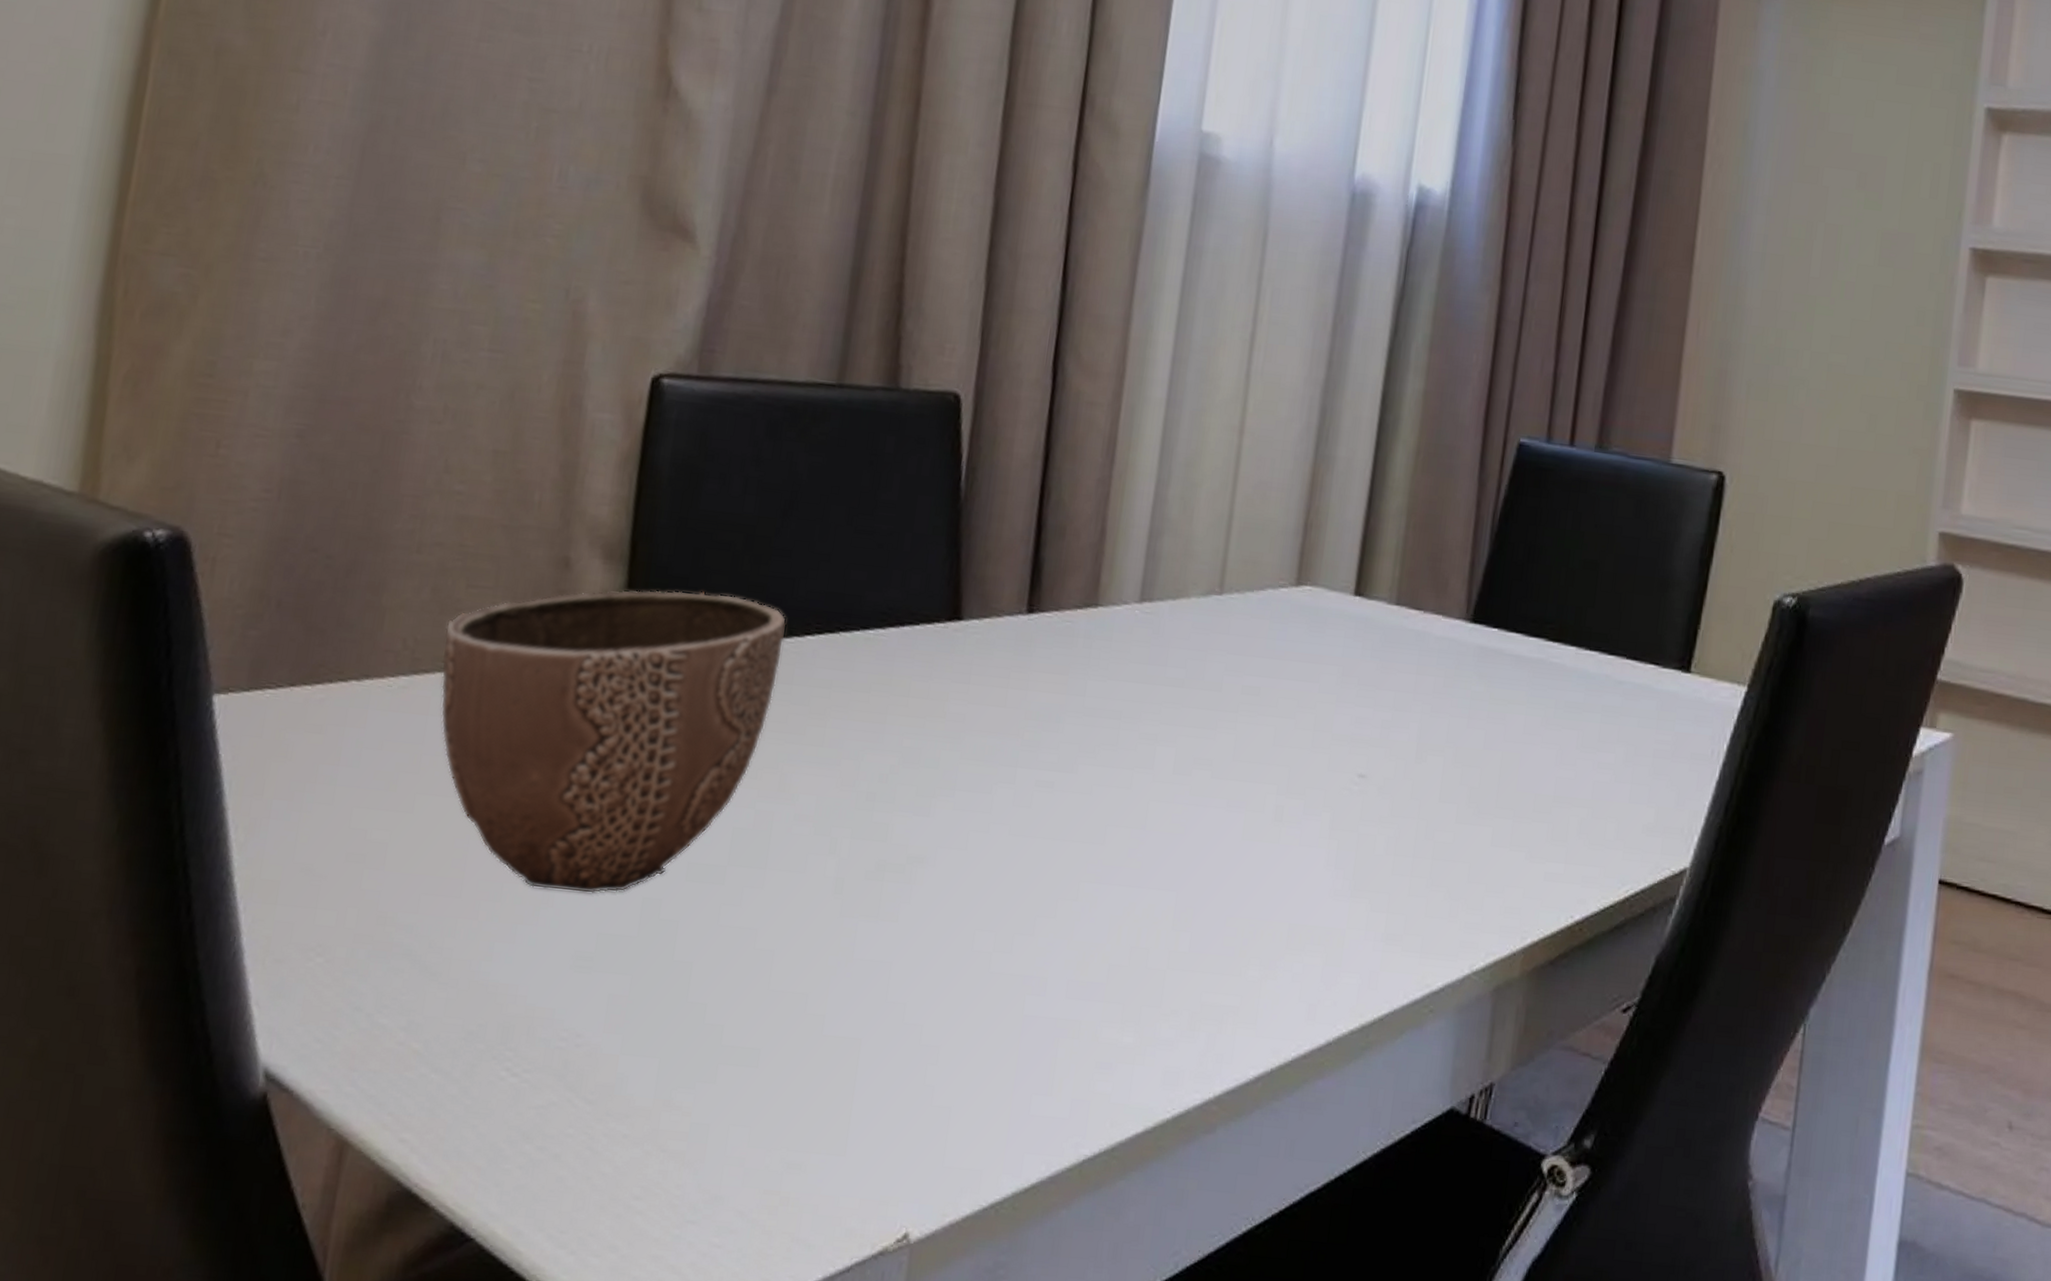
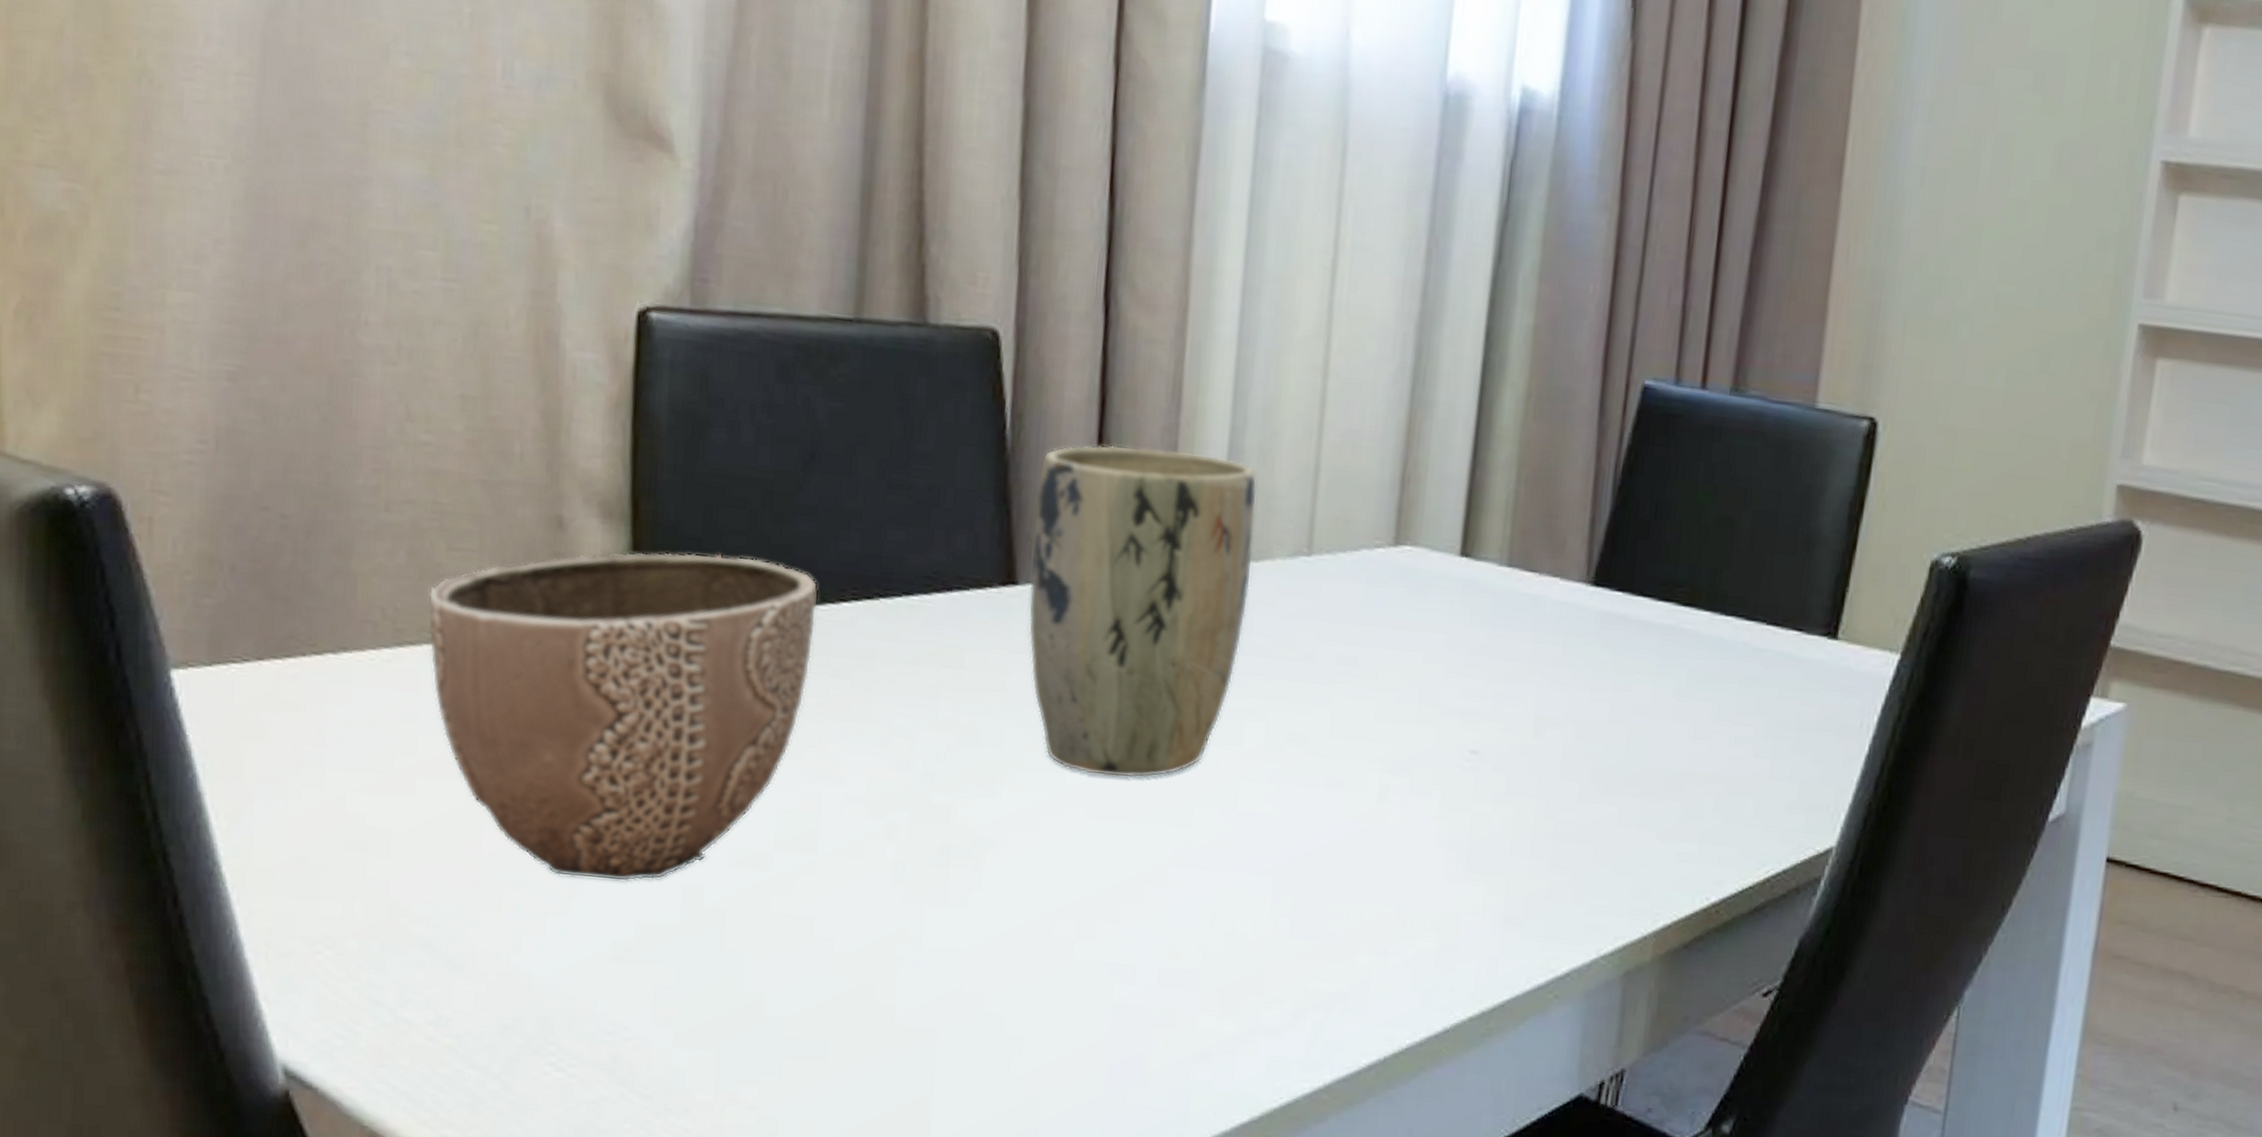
plant pot: none [968,495,1178,799] -> present [1028,445,1257,778]

